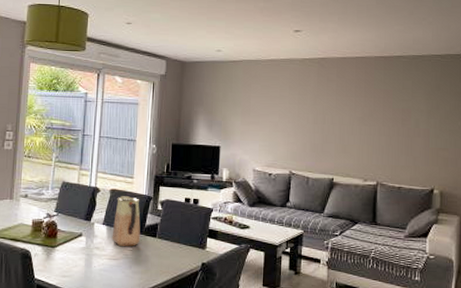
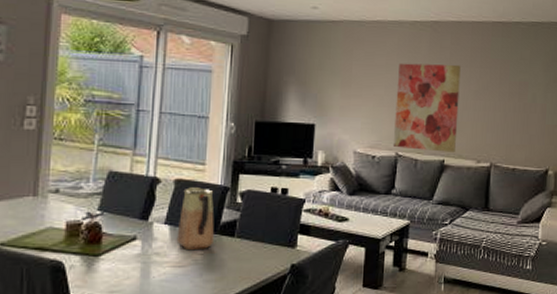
wall art: none [288,94,346,173] -> present [394,62,461,154]

